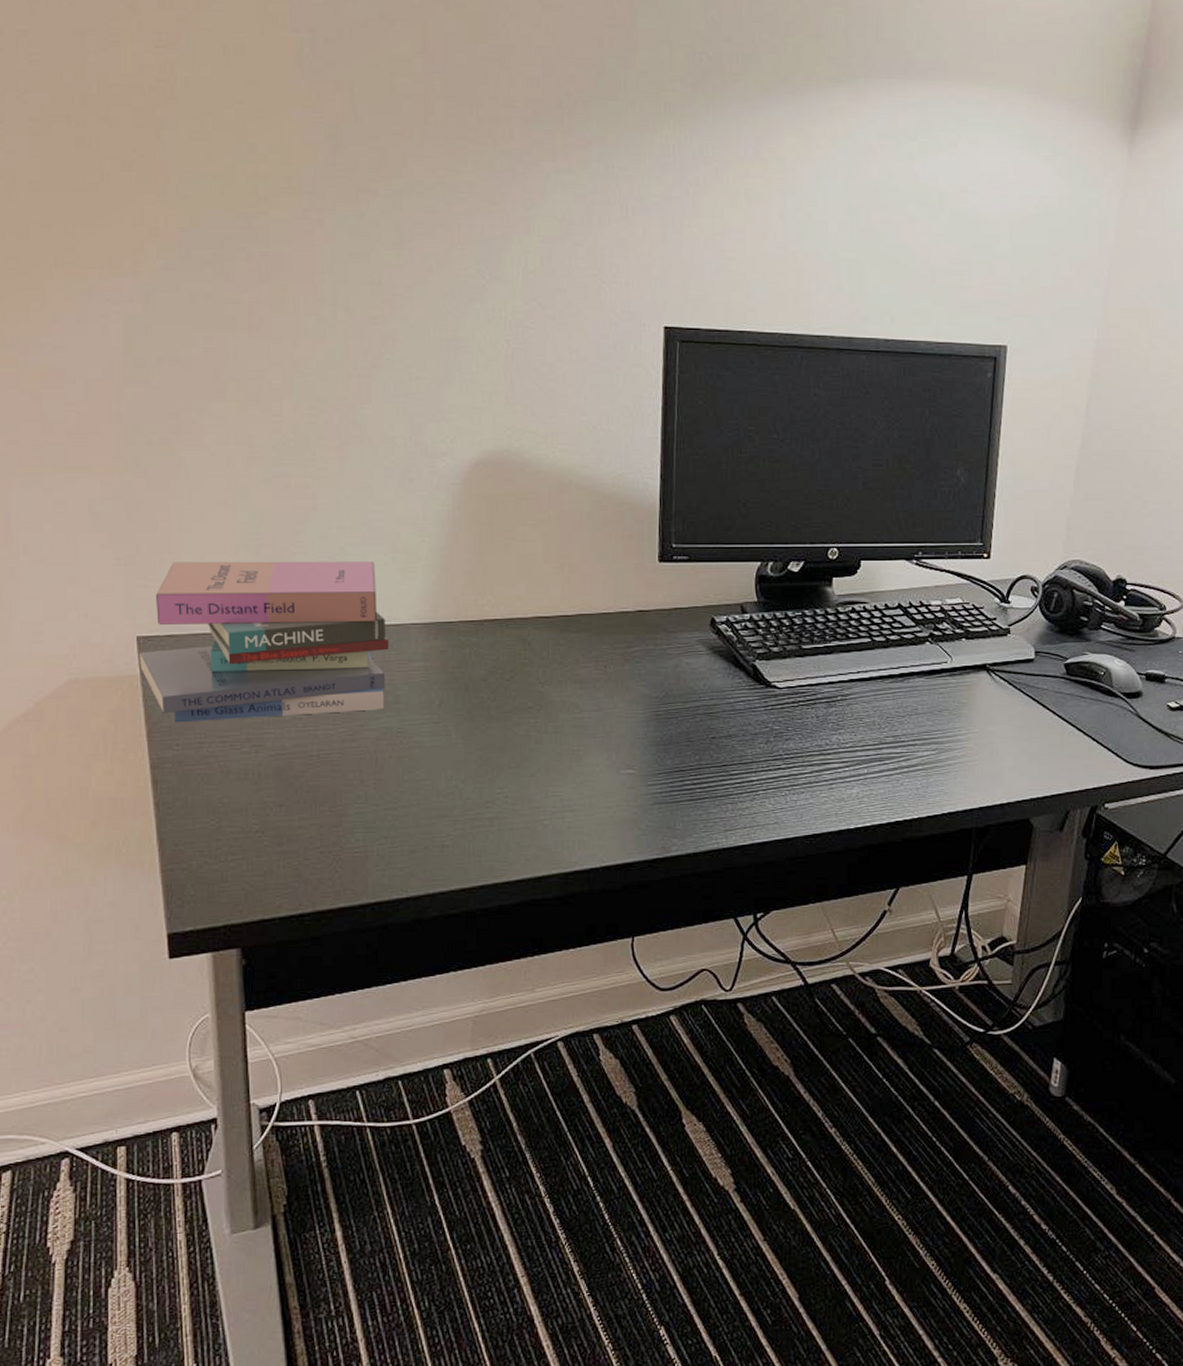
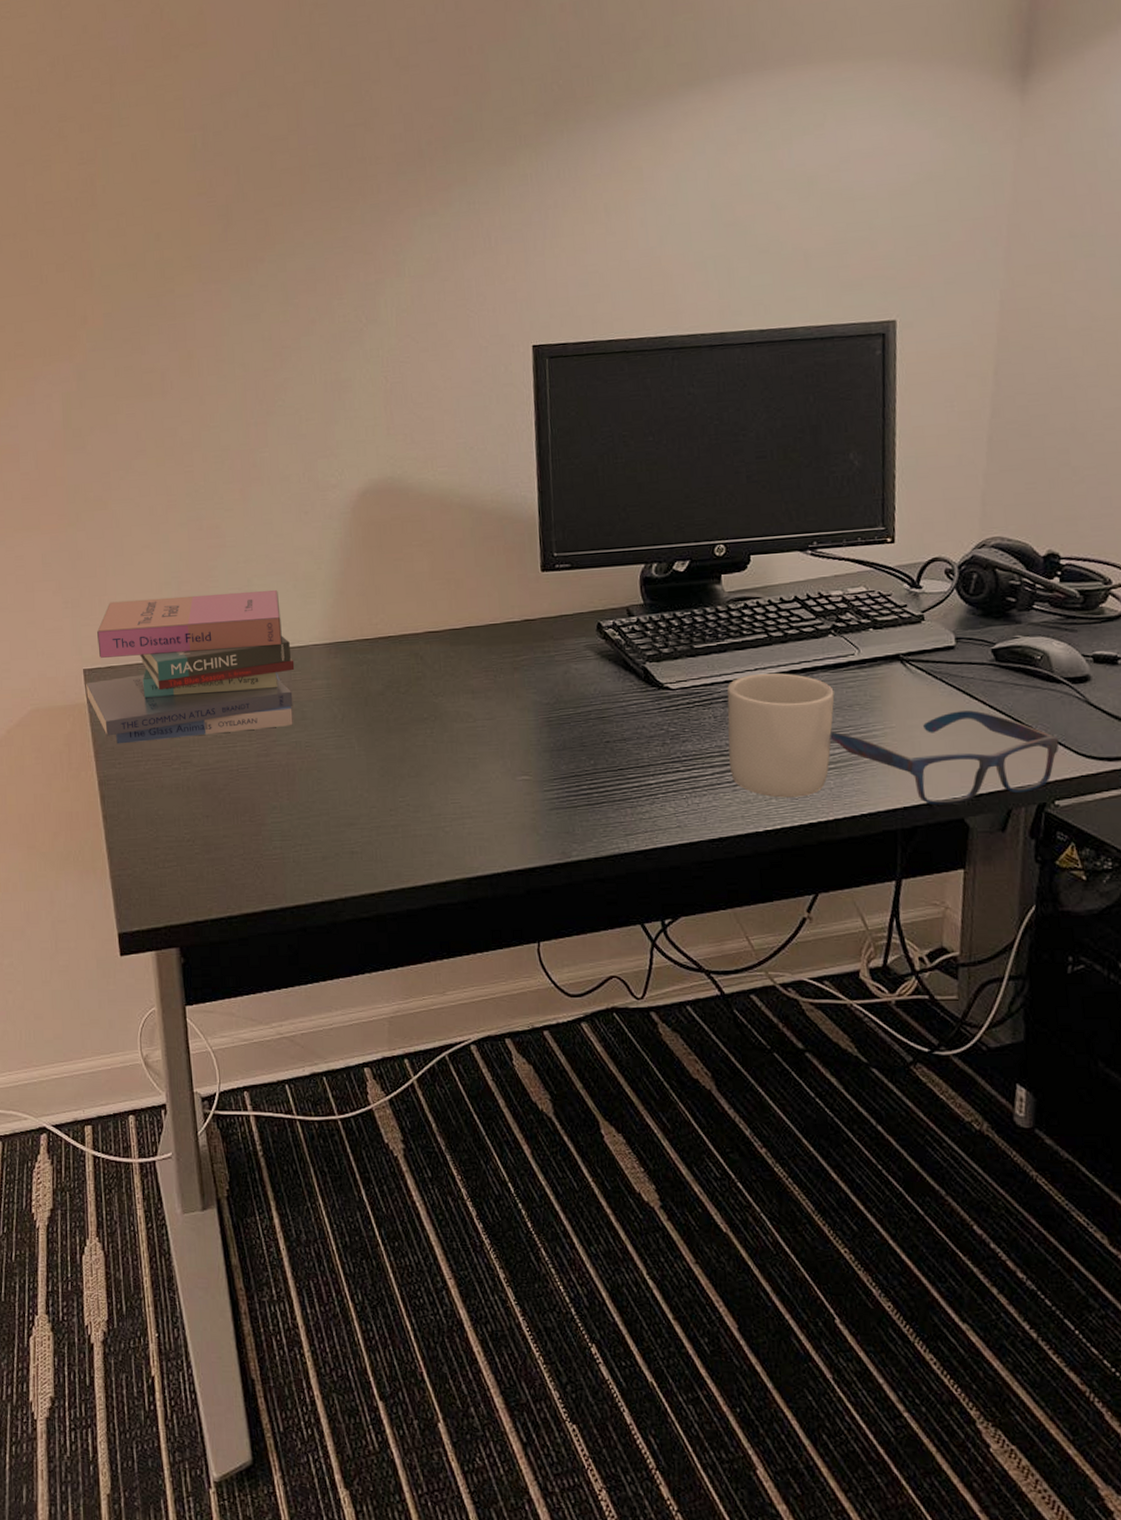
mug: none [828,676,927,797] -> present [727,672,835,798]
eyeglasses: none [920,719,1113,806] -> present [829,710,1059,805]

